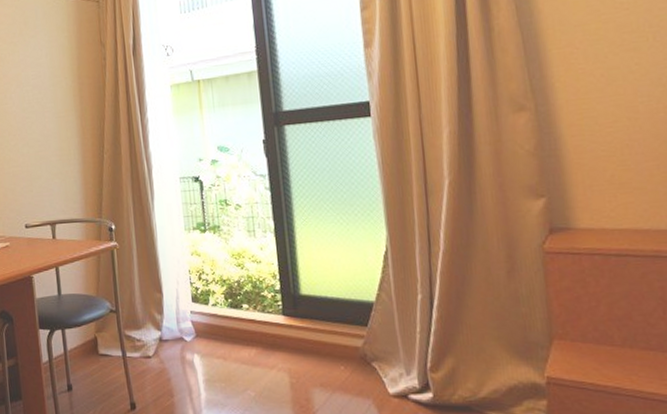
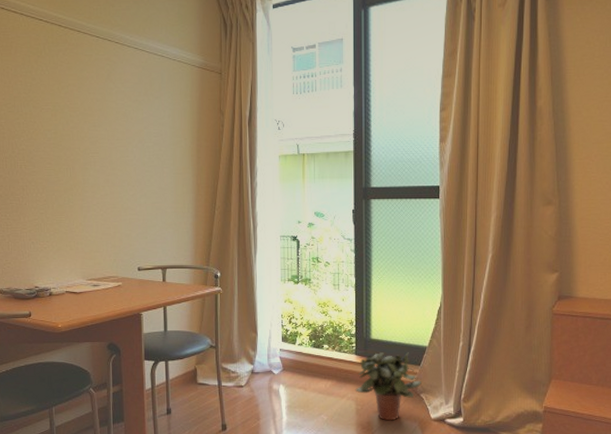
potted plant: none [286,310,372,398] -> present [355,351,422,421]

